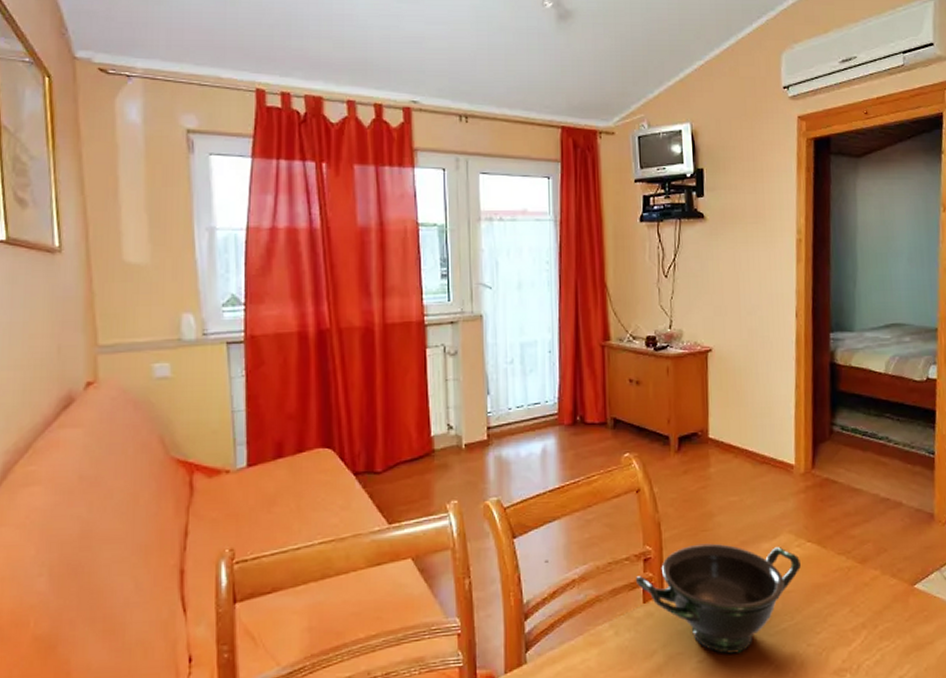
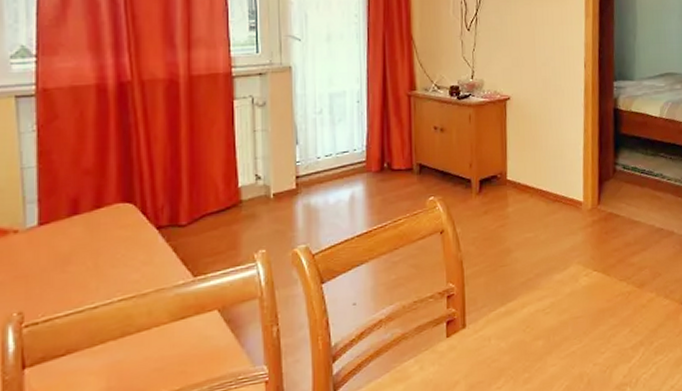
bowl: present [635,543,801,654] -> none [439,277,588,379]

